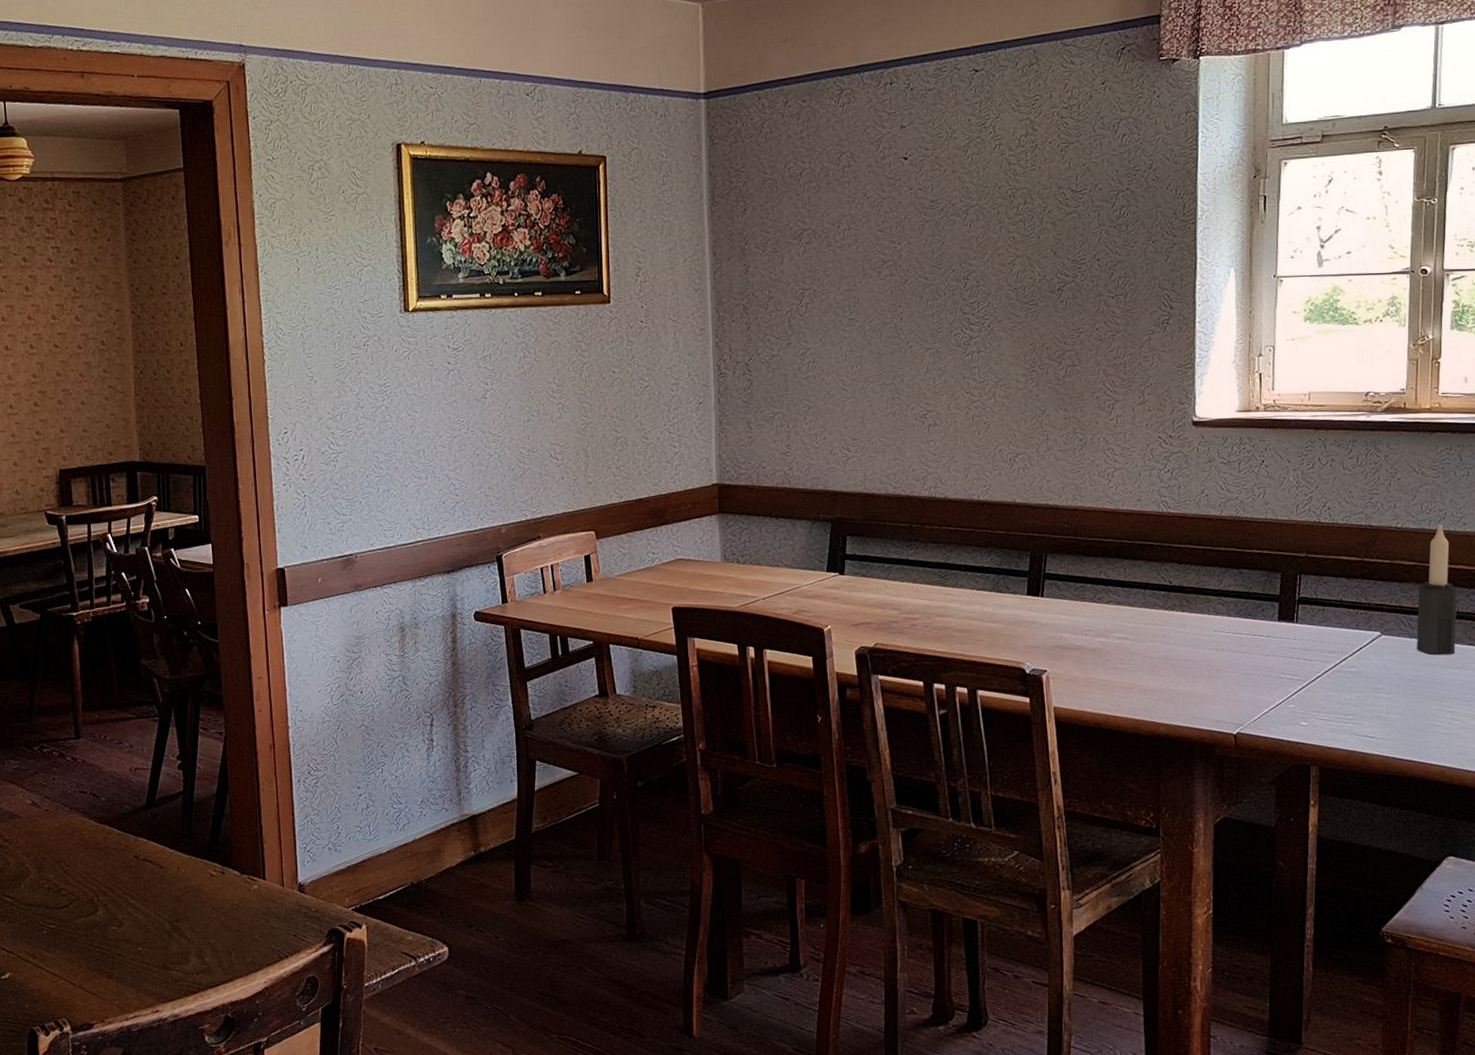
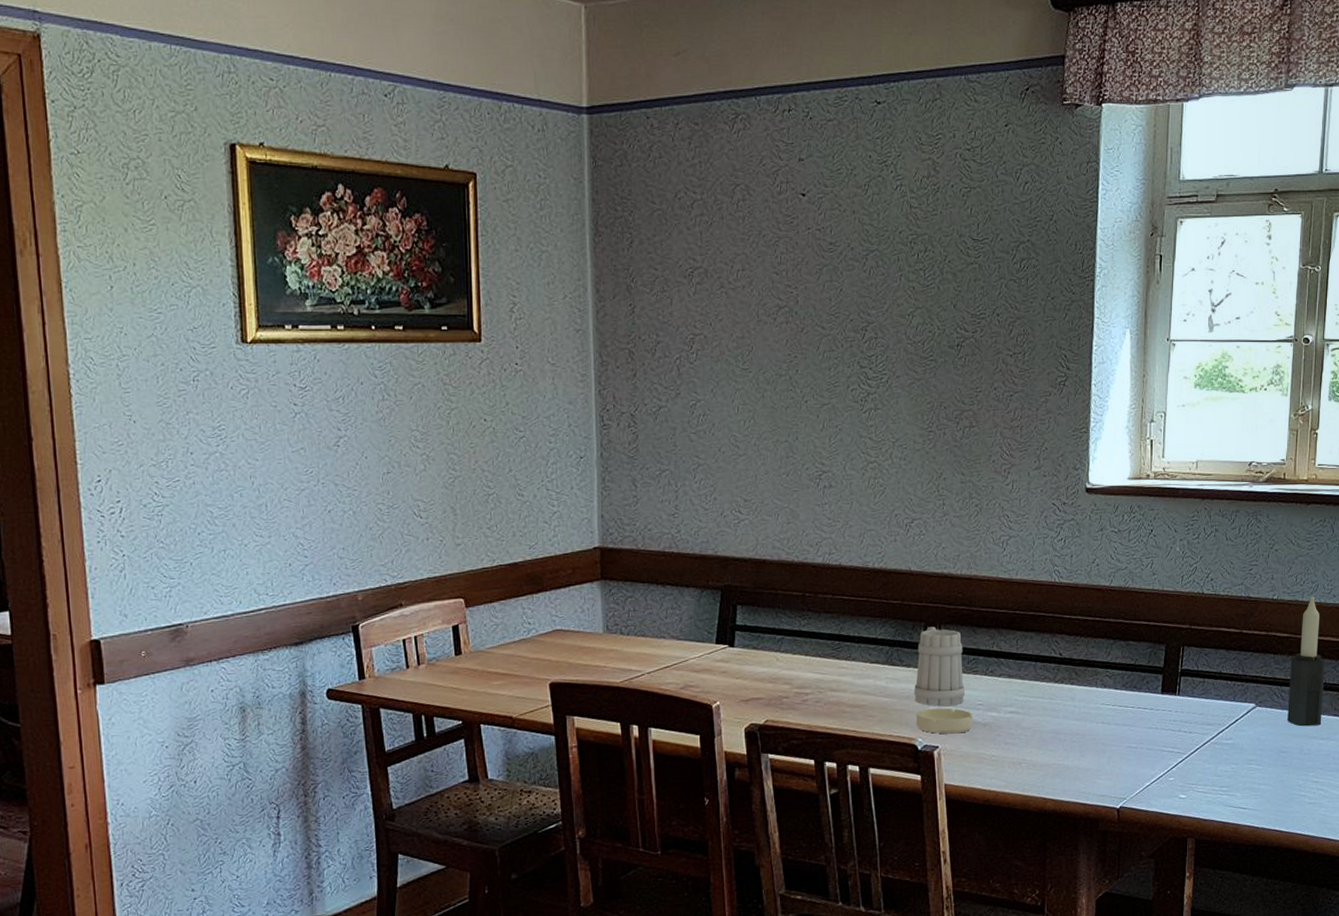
beer mug: none [1021,555,1072,632] -> present [914,626,965,707]
ashtray: none [1023,633,1081,659] -> present [916,707,973,734]

